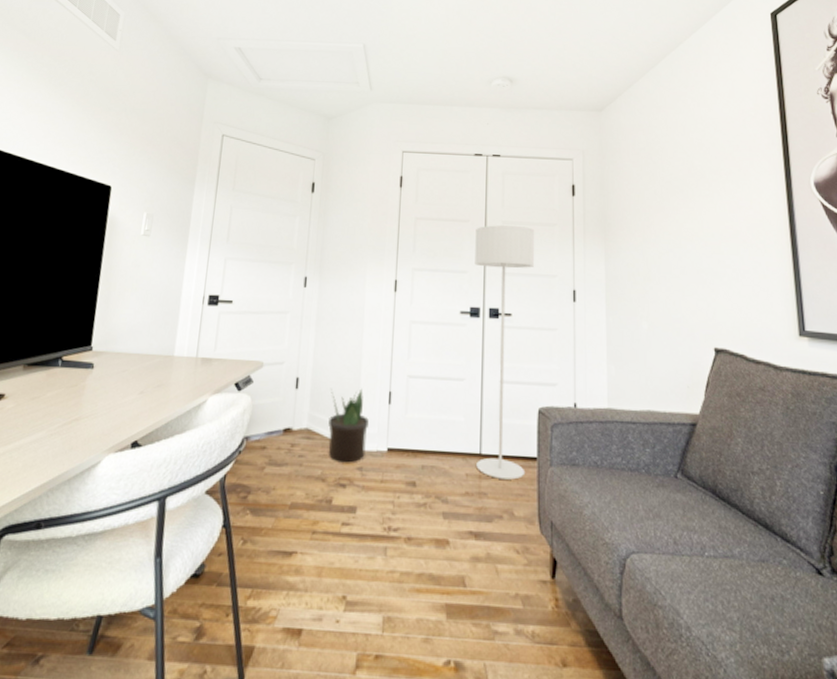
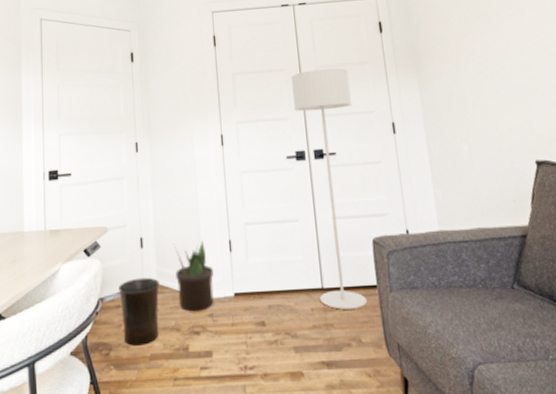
waste bin: none [265,419,311,492] -> present [118,277,160,346]

